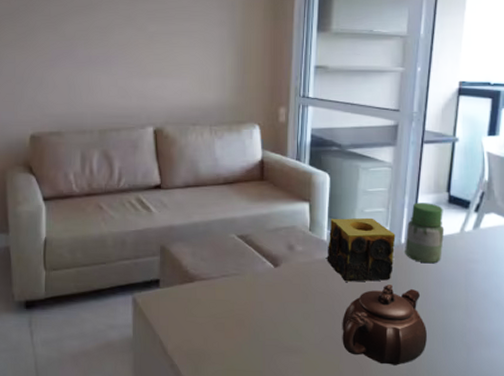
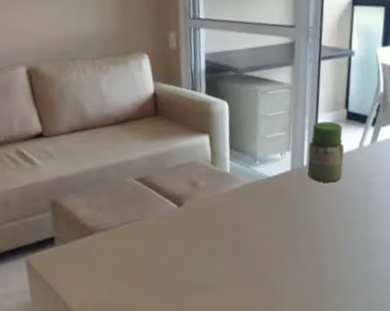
candle: present [327,217,396,282] -> none [231,143,298,212]
teapot: present [342,285,427,365] -> none [250,208,332,287]

